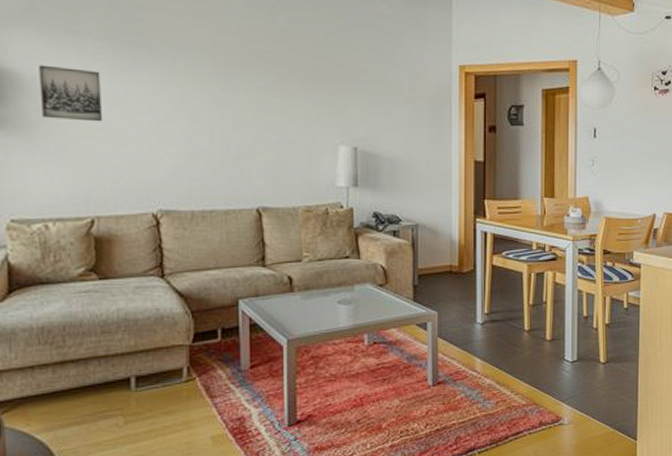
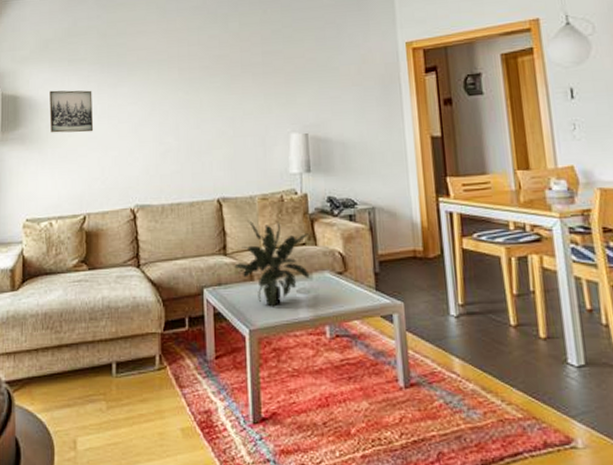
potted plant: none [273,231,354,318] -> present [234,220,310,307]

